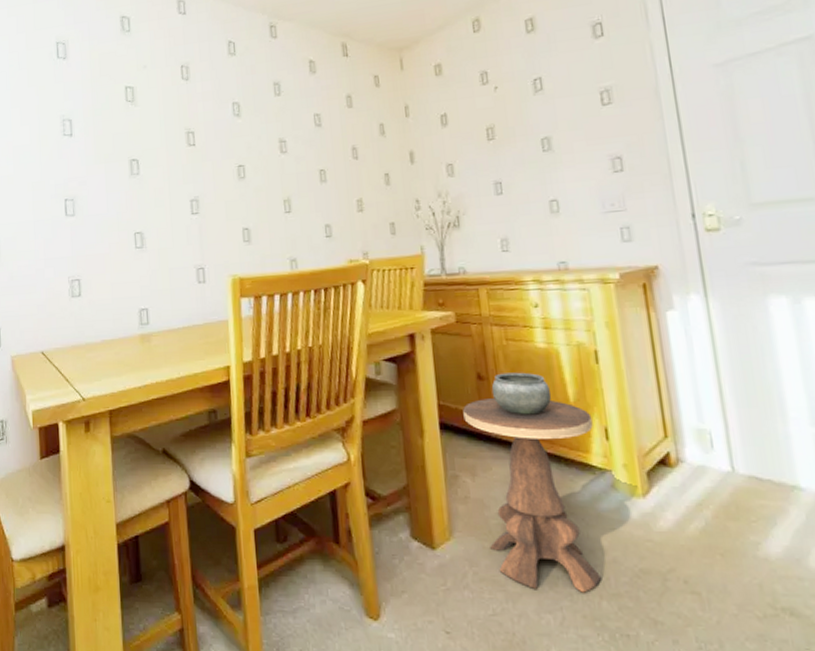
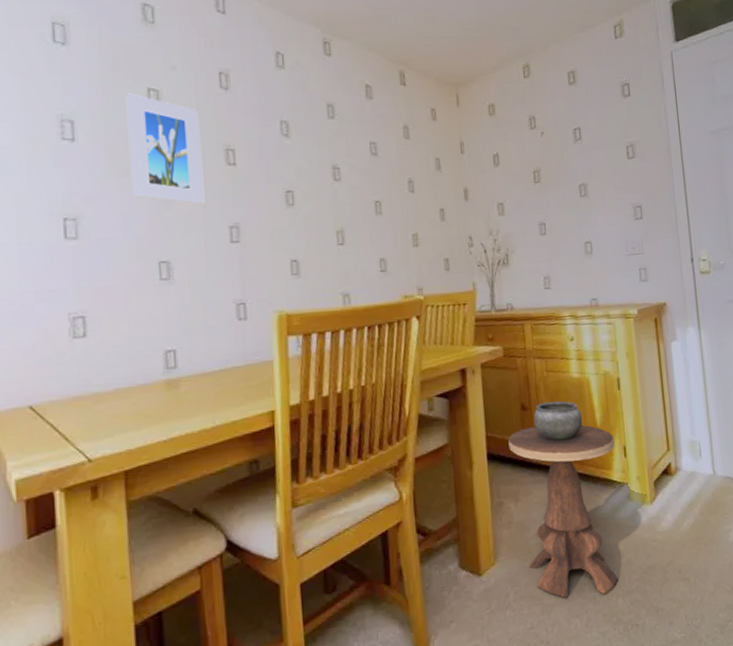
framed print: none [109,92,170,182] -> present [125,93,205,204]

